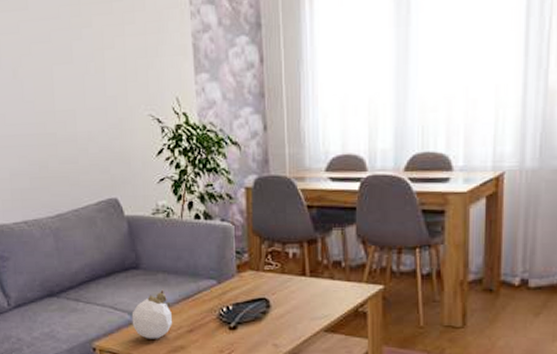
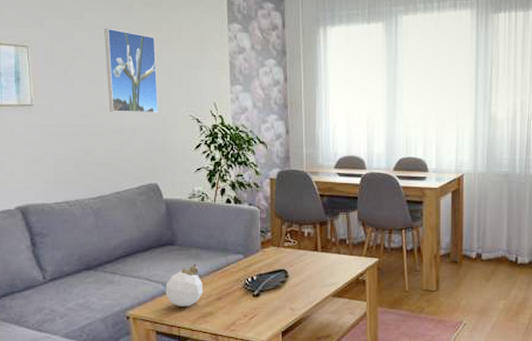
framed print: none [51,16,115,118] -> present [104,28,159,113]

